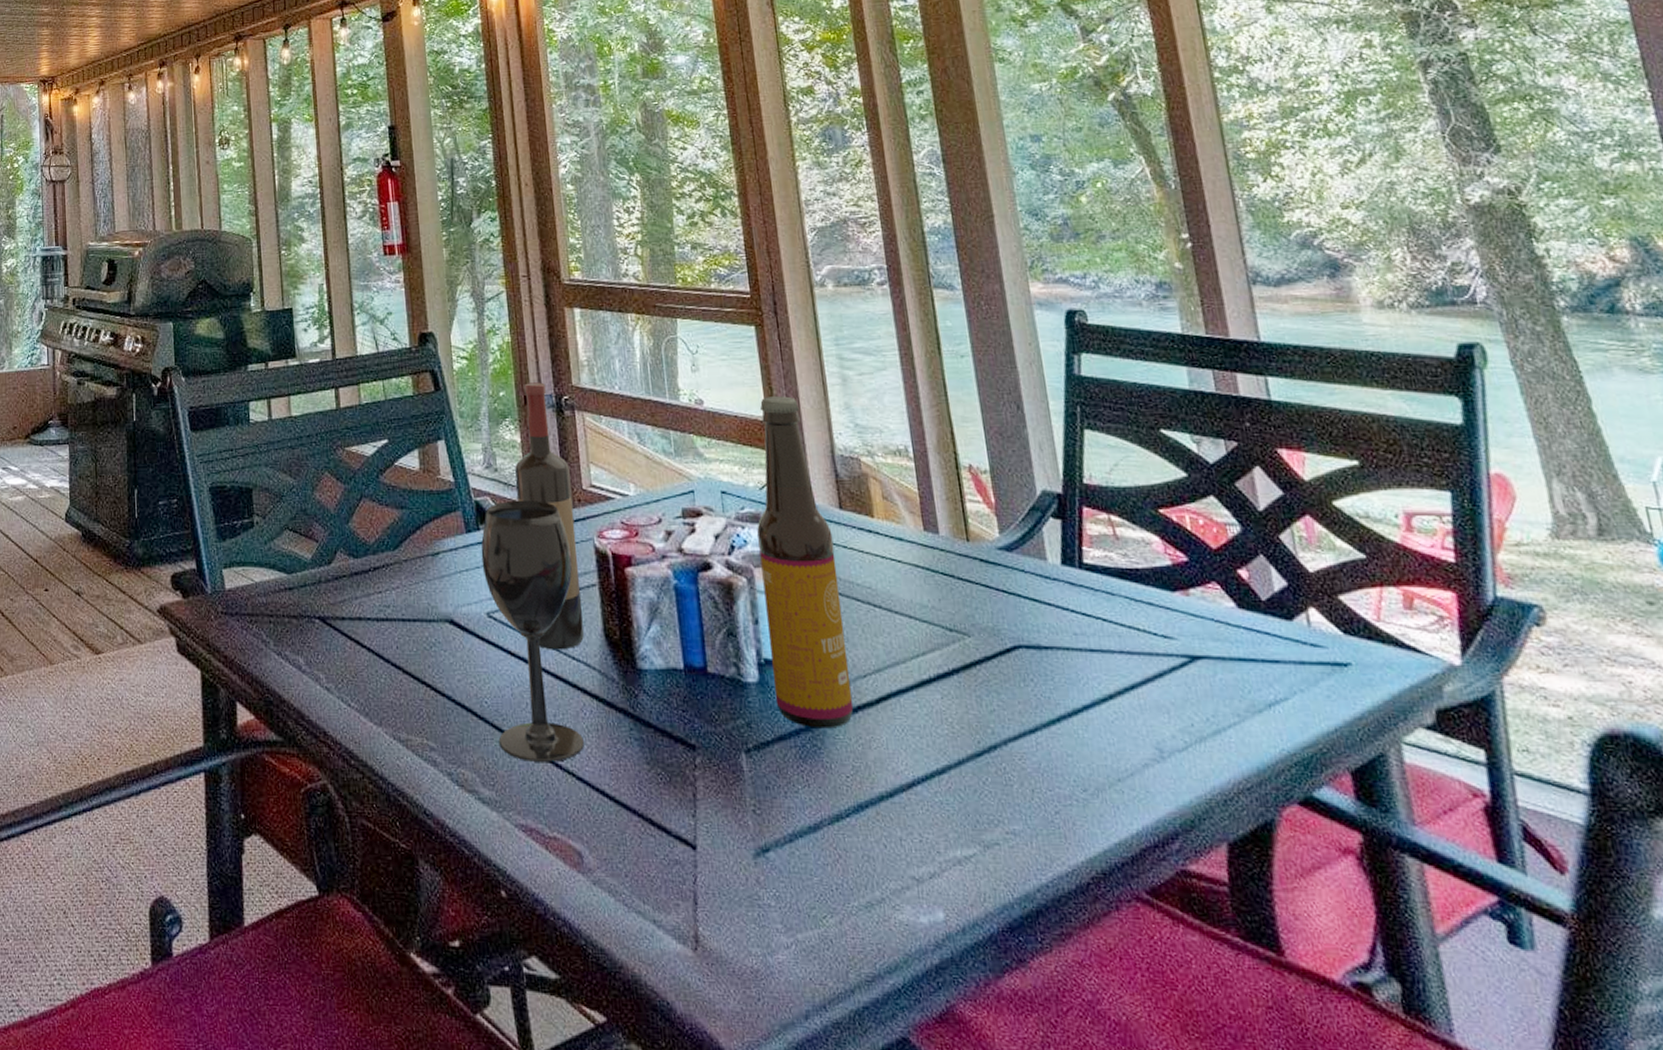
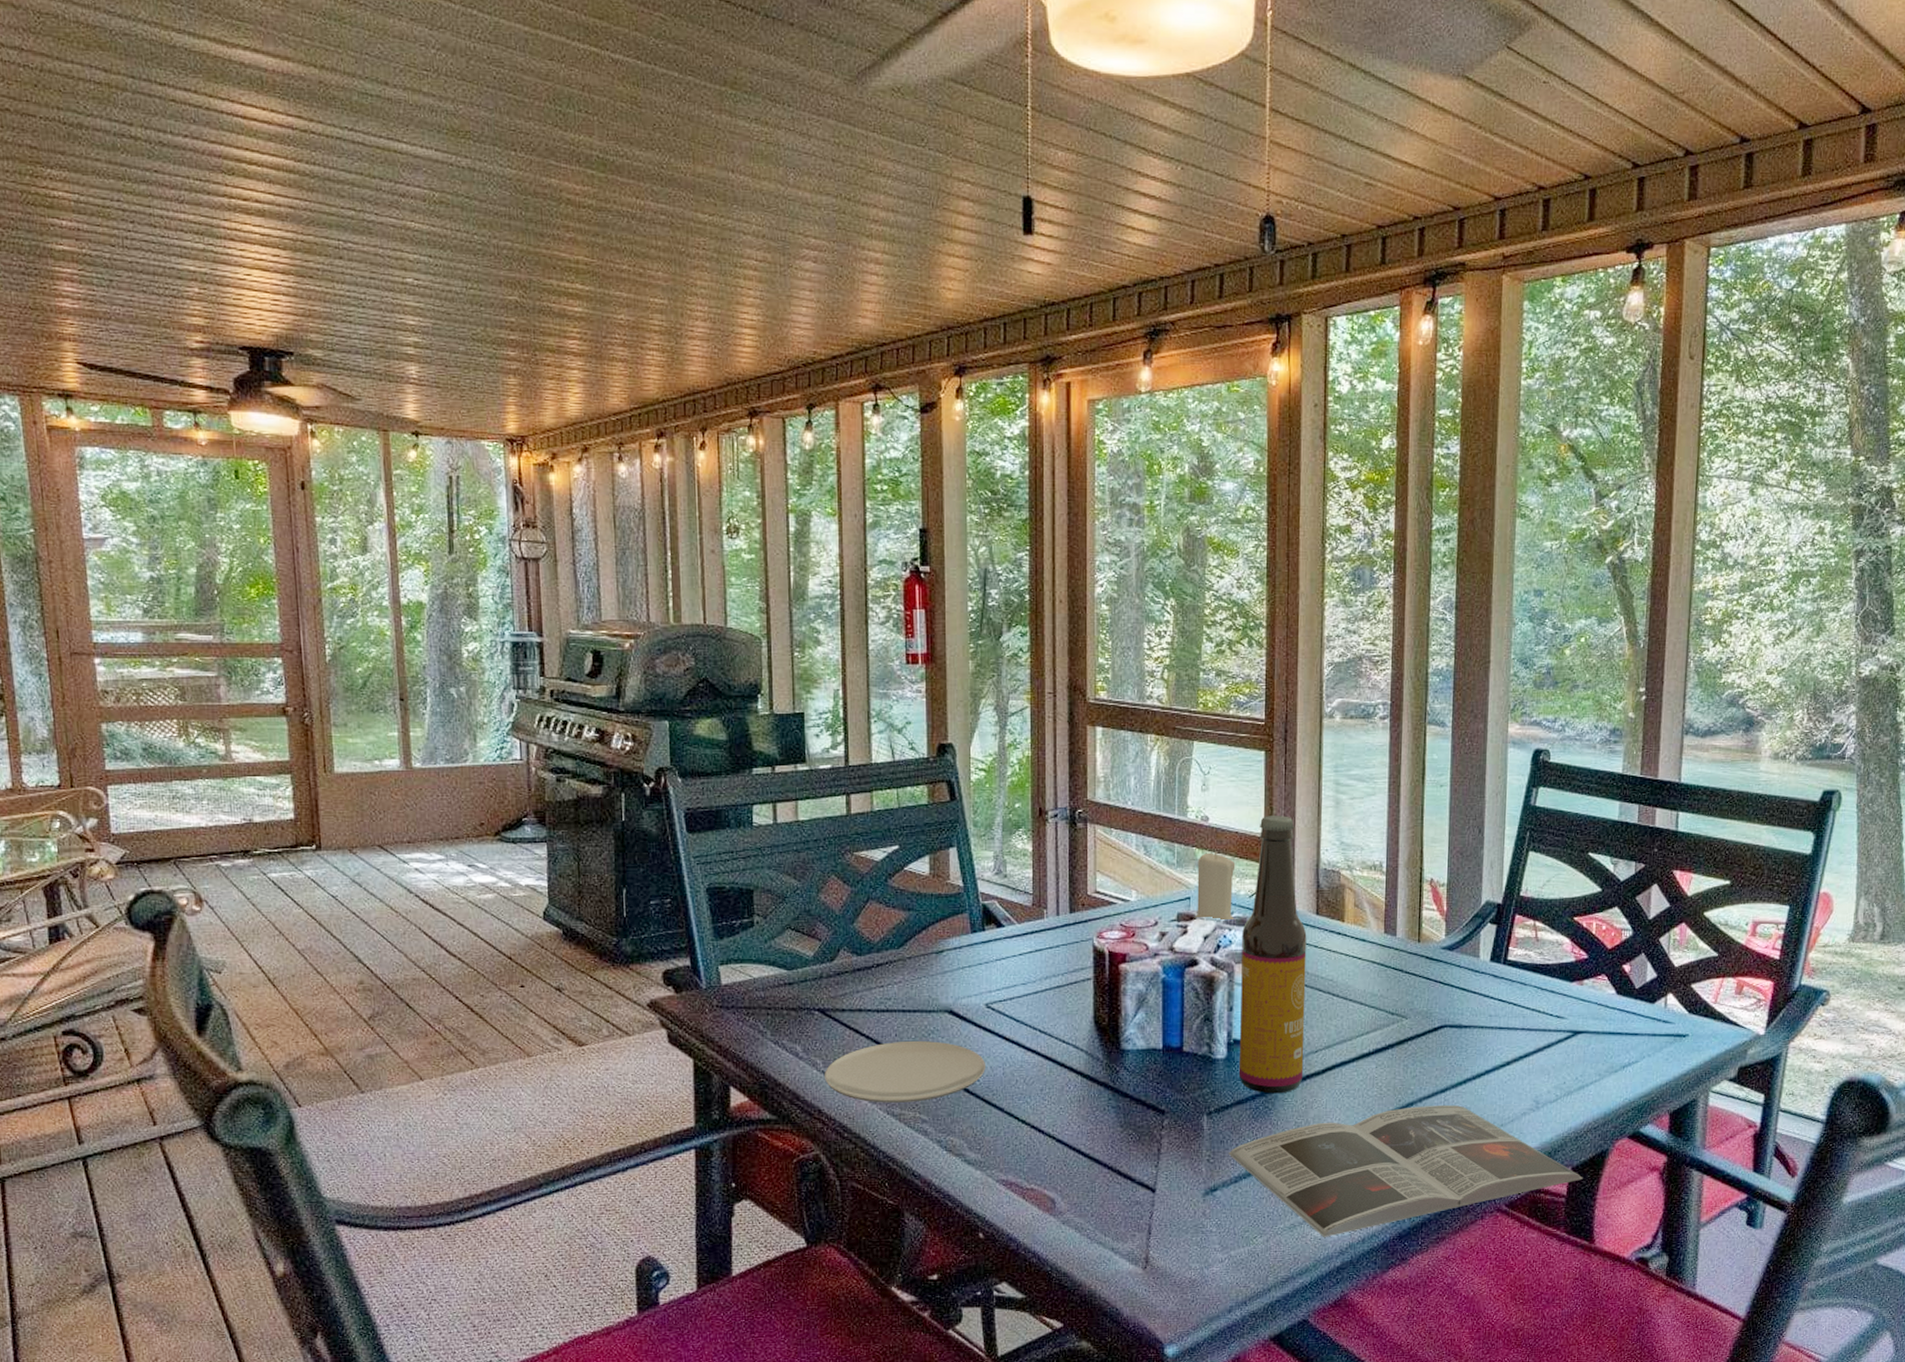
plate: none [328,654,493,726] -> present [825,1040,985,1103]
wine glass: present [481,500,584,762] -> none [984,903,1071,1129]
wine bottle: present [515,382,584,650] -> none [1024,796,1077,1035]
candle: none [697,438,748,517] -> present [1193,851,1236,920]
magazine: none [776,749,1248,923] -> present [1228,1104,1583,1237]

